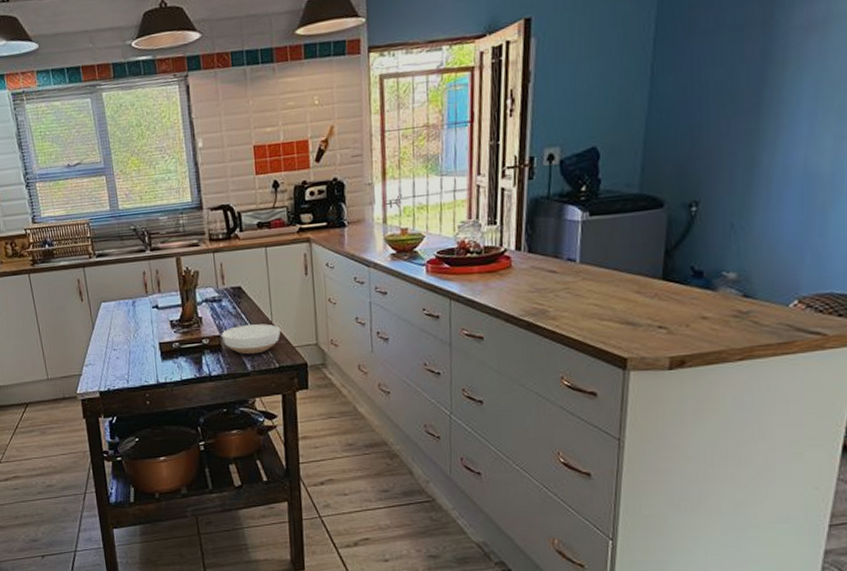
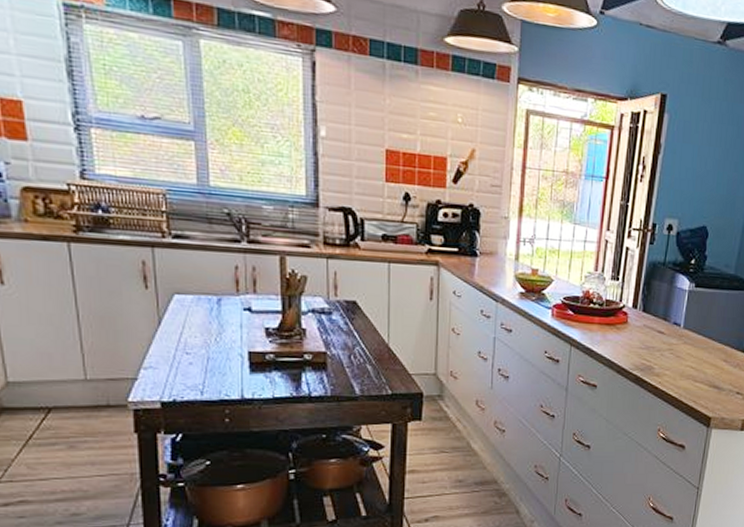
bowl: present [222,324,281,355] -> none [329,344,397,378]

